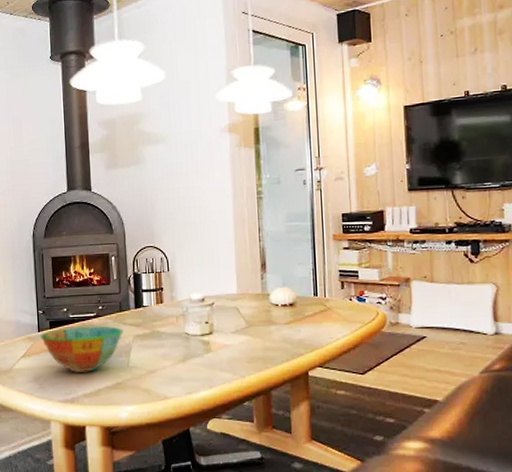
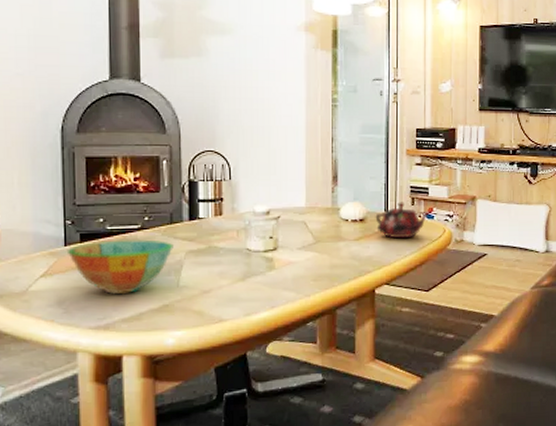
teapot: none [304,286,360,321] -> present [375,202,429,238]

